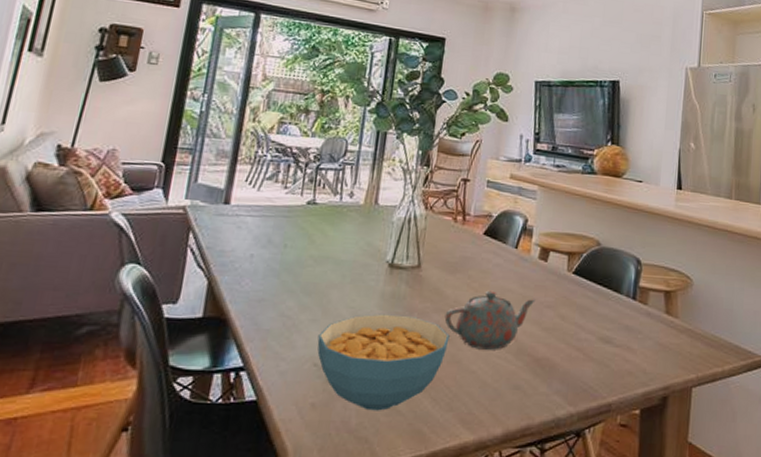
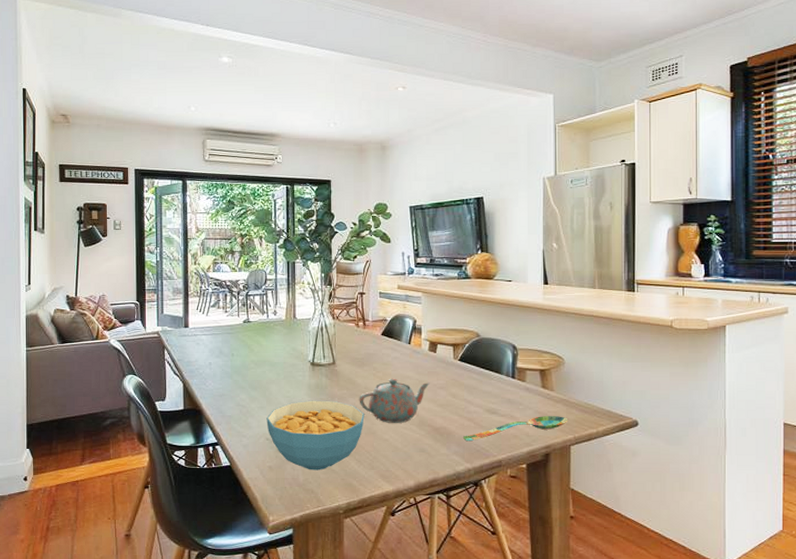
spoon: none [569,348,692,378] -> present [463,416,568,442]

